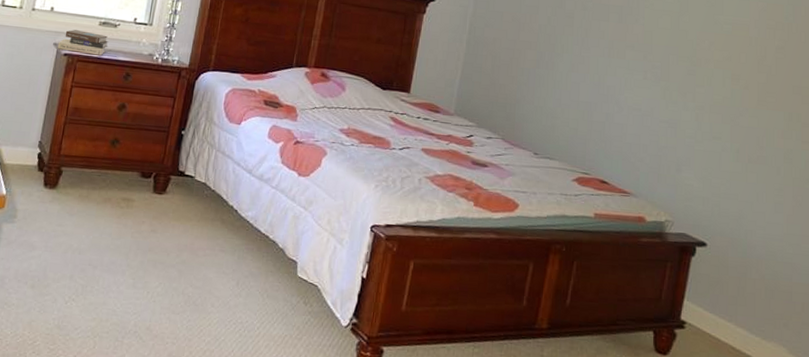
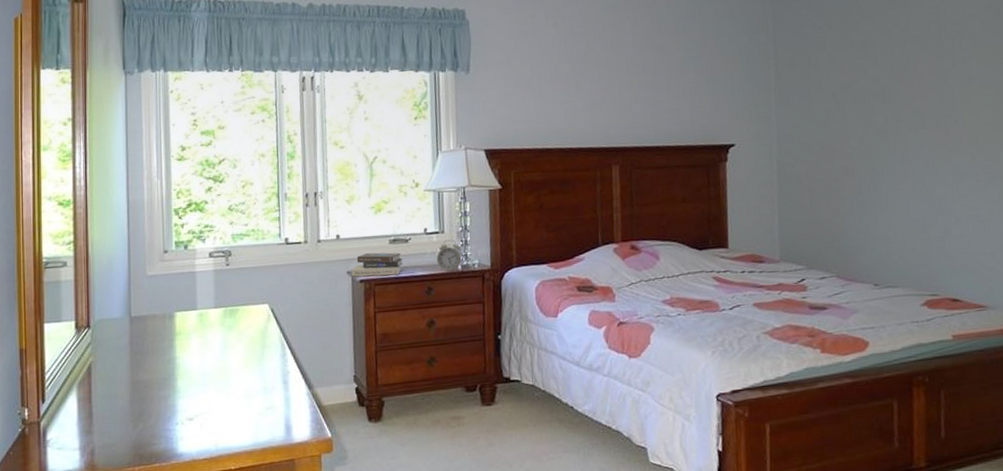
alarm clock: none [139,33,165,63] -> present [436,239,462,272]

